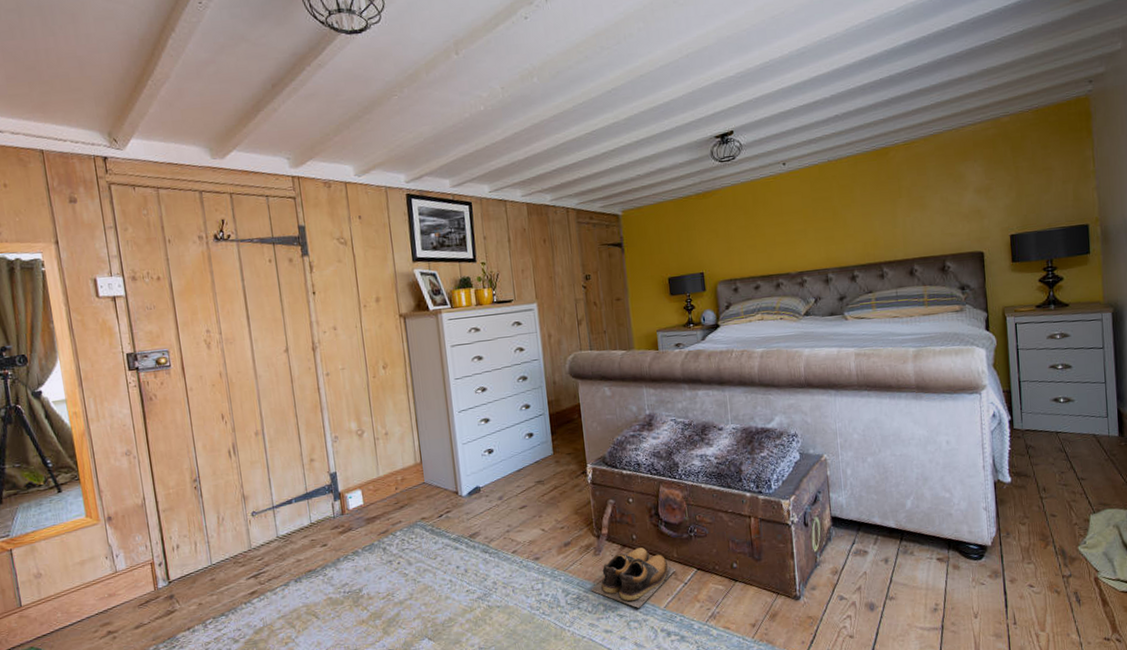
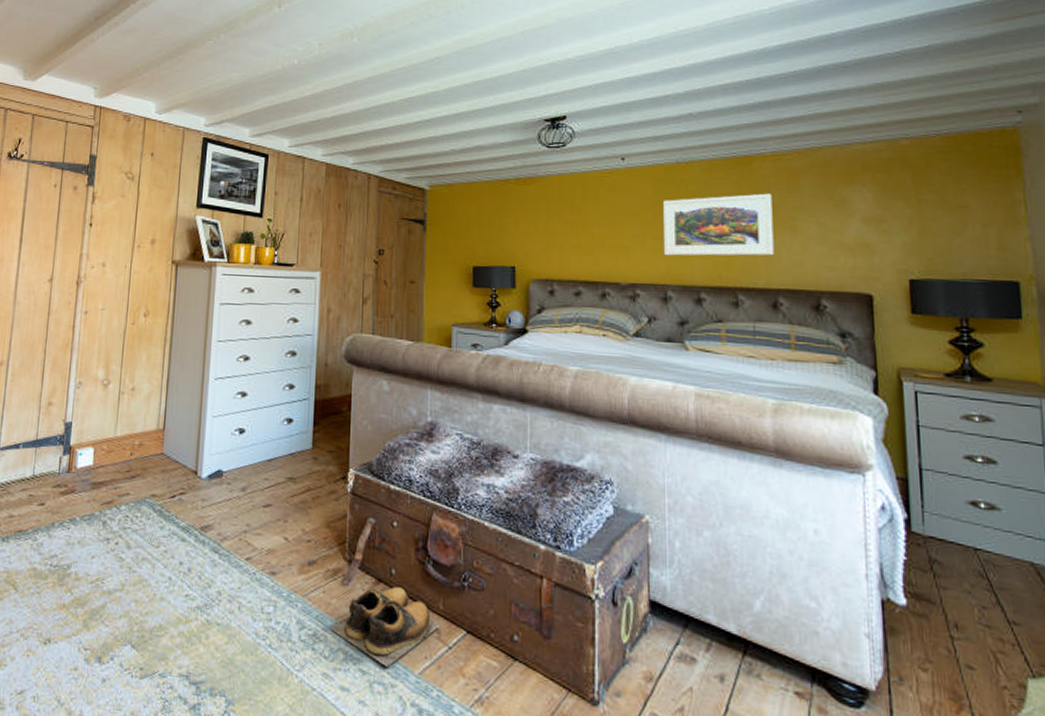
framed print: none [820,178,909,244] -> present [663,193,774,256]

